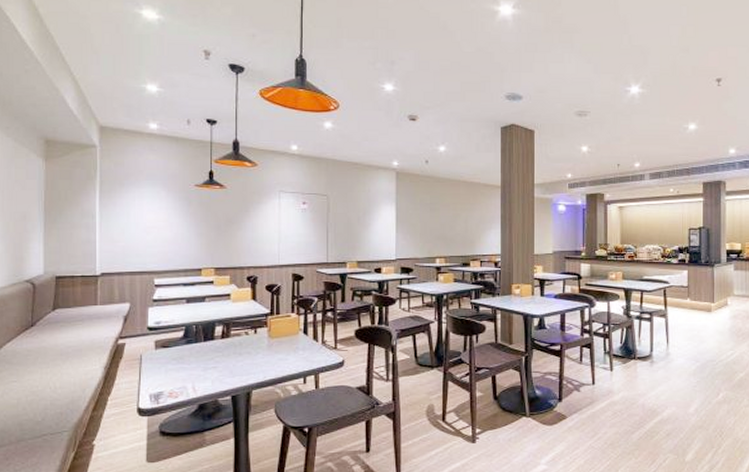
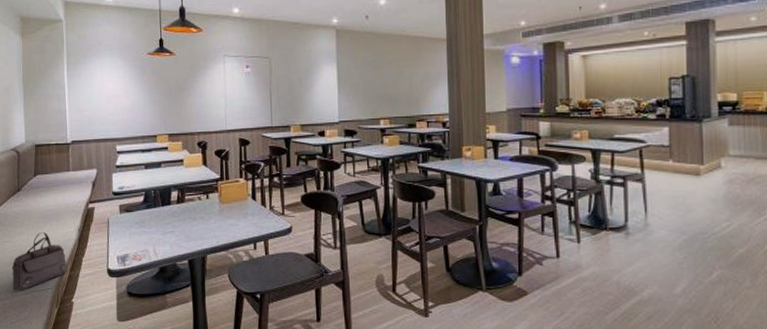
handbag: none [18,371,89,434] -> present [11,233,68,290]

